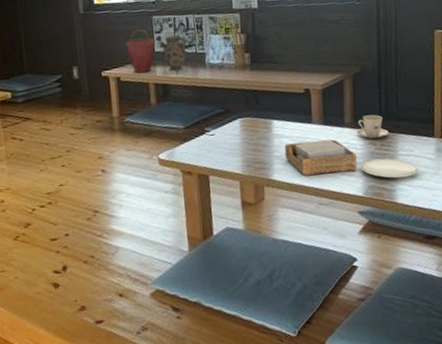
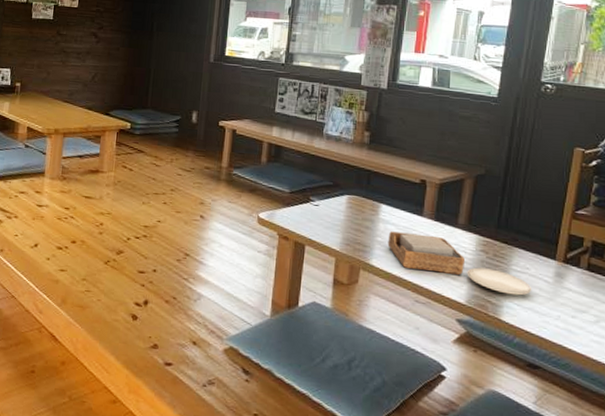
handbag: present [125,29,155,74] -> none [247,87,277,131]
ewer: present [157,35,189,72] -> none [279,100,308,136]
teacup: present [356,114,389,139] -> none [469,220,505,248]

